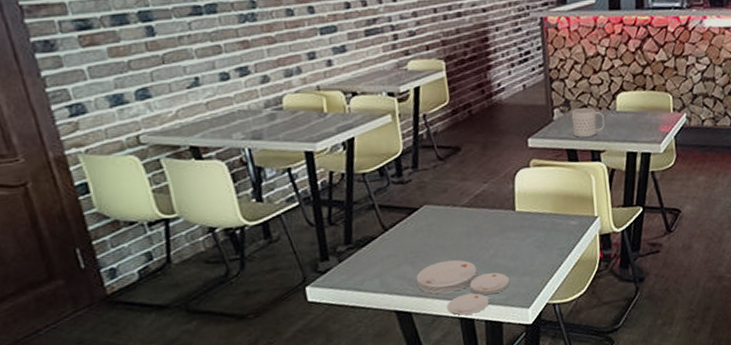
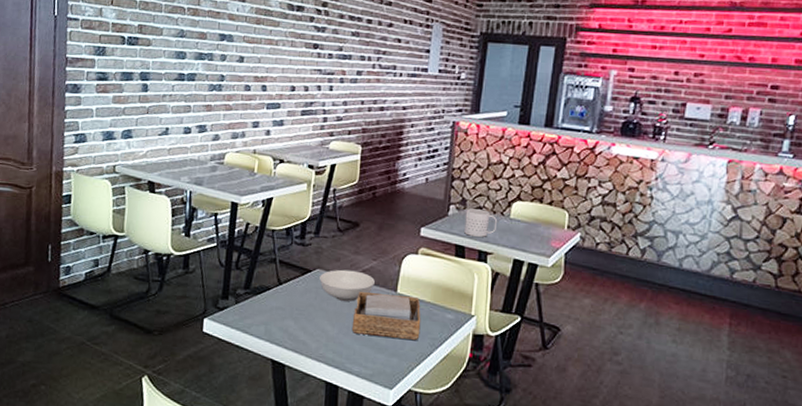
plate: present [416,259,510,316] -> none [295,323,379,381]
bowl: none [429,198,490,233] -> present [320,269,375,302]
napkin holder: none [474,211,548,263] -> present [351,292,421,341]

